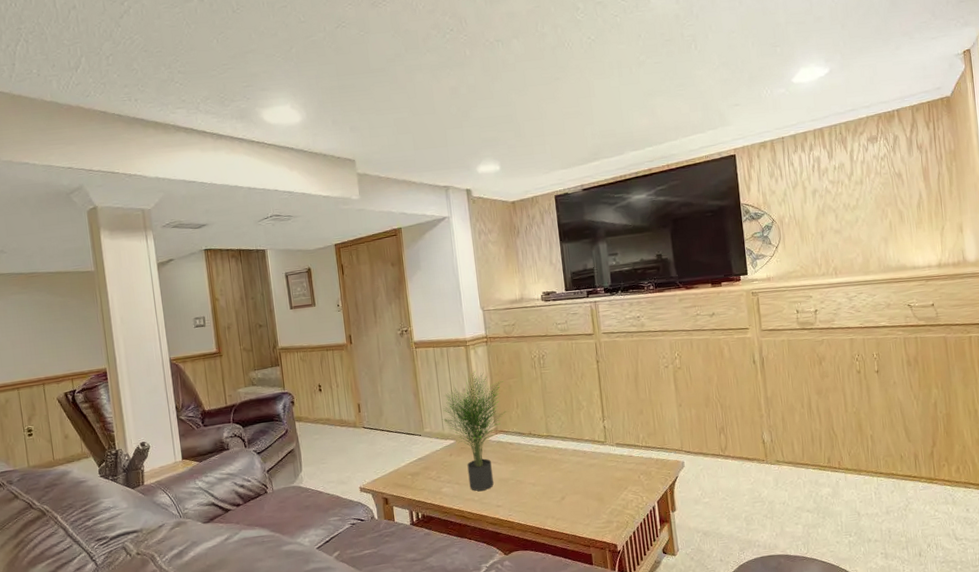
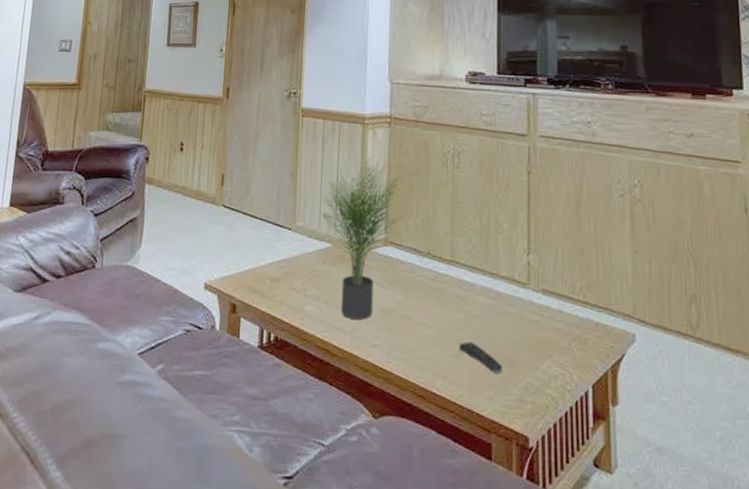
remote control: none [560,489,594,508] -> present [458,341,503,375]

